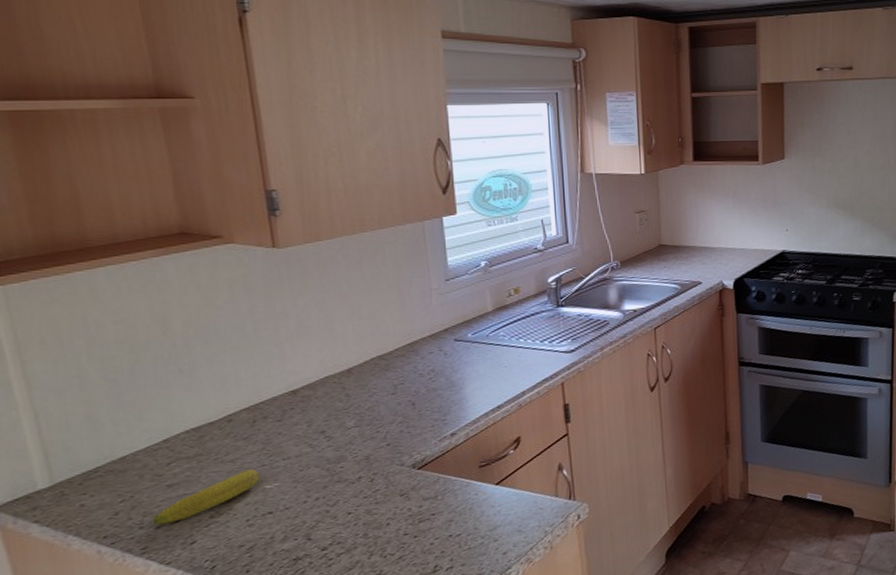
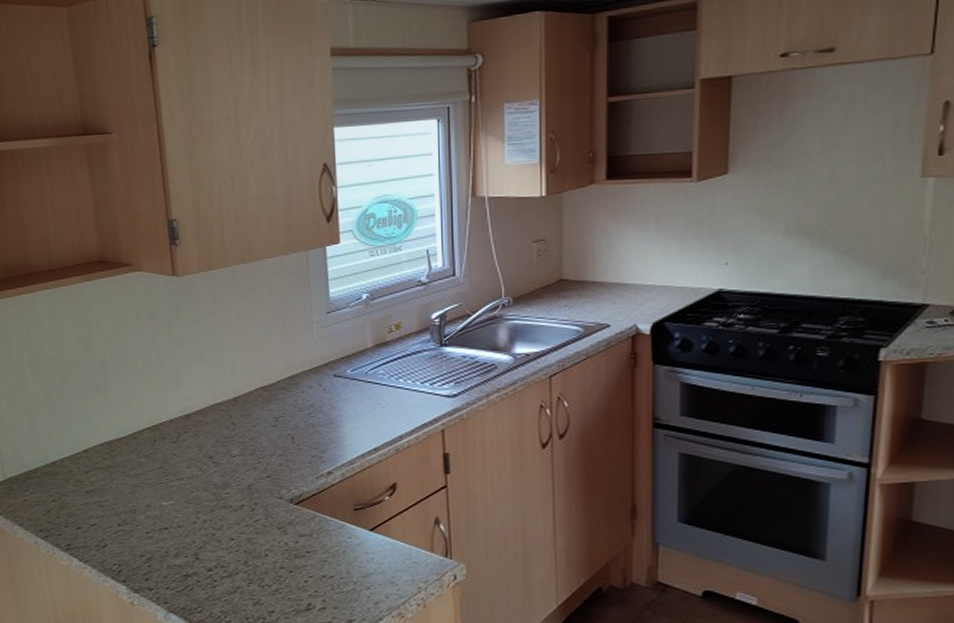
fruit: present [152,469,261,525] -> none [75,485,159,526]

